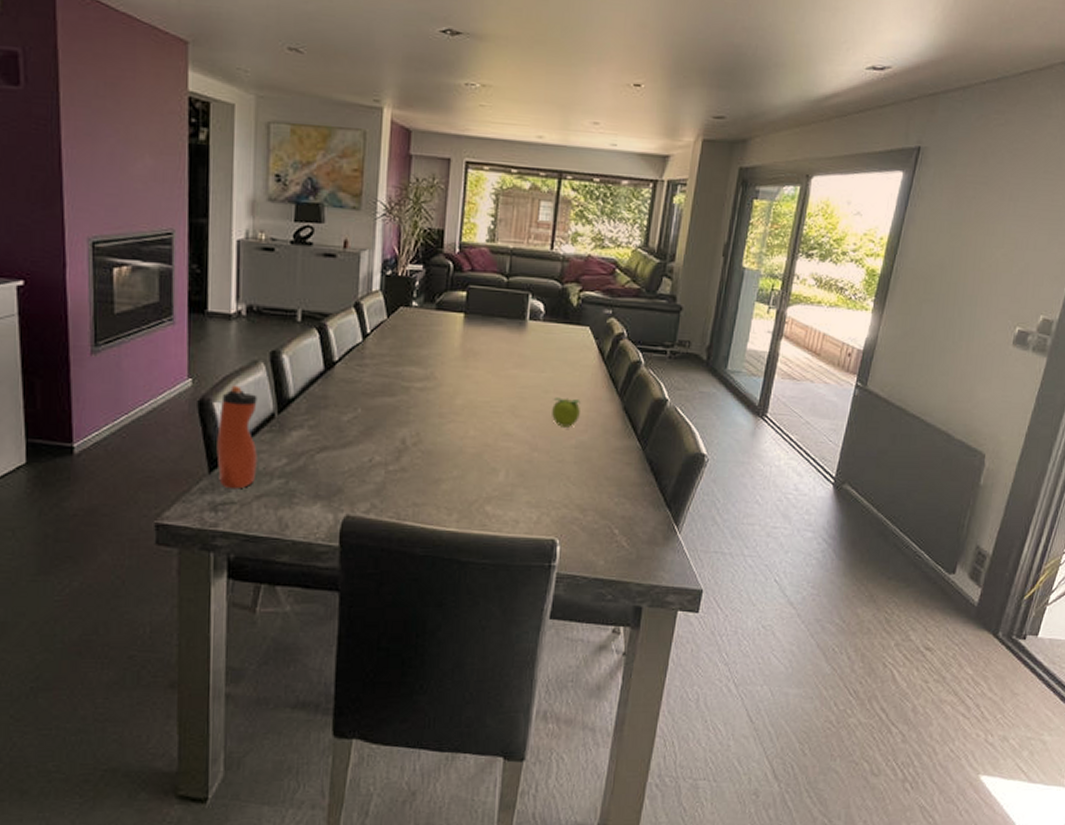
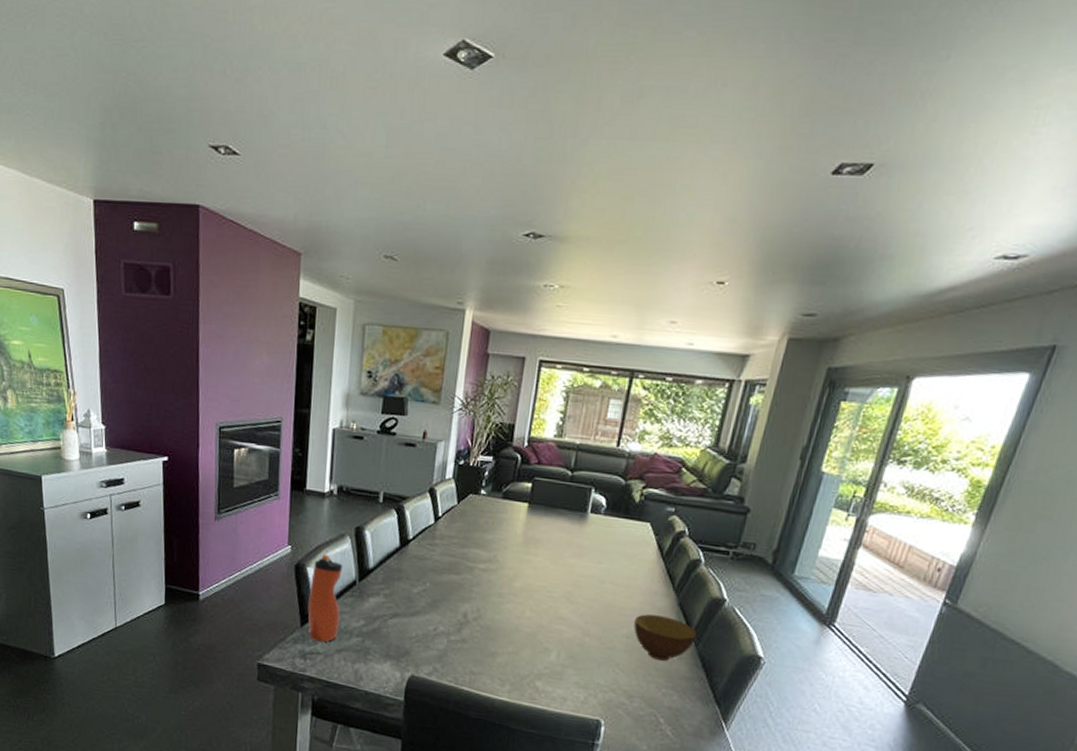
fruit: present [552,397,580,427] -> none [606,588,635,618]
bowl: none [581,422,644,468] -> present [634,614,698,661]

